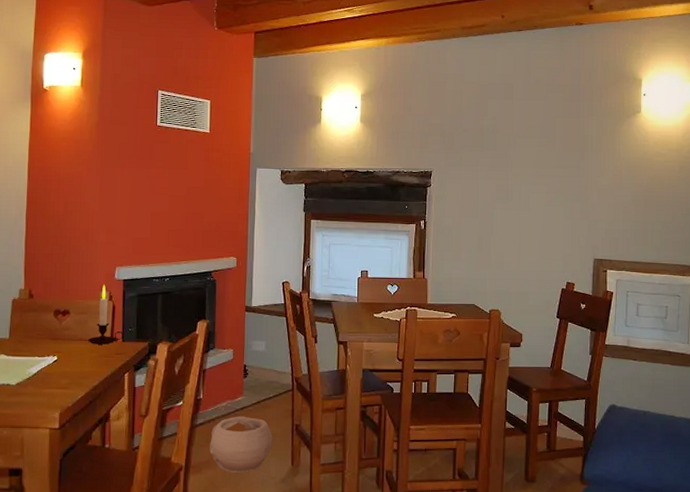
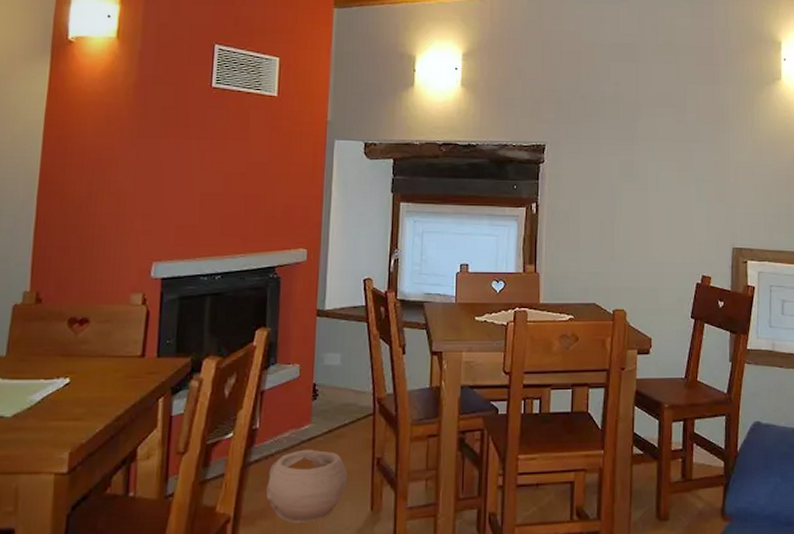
candle: present [87,285,124,345] -> none [111,285,160,362]

